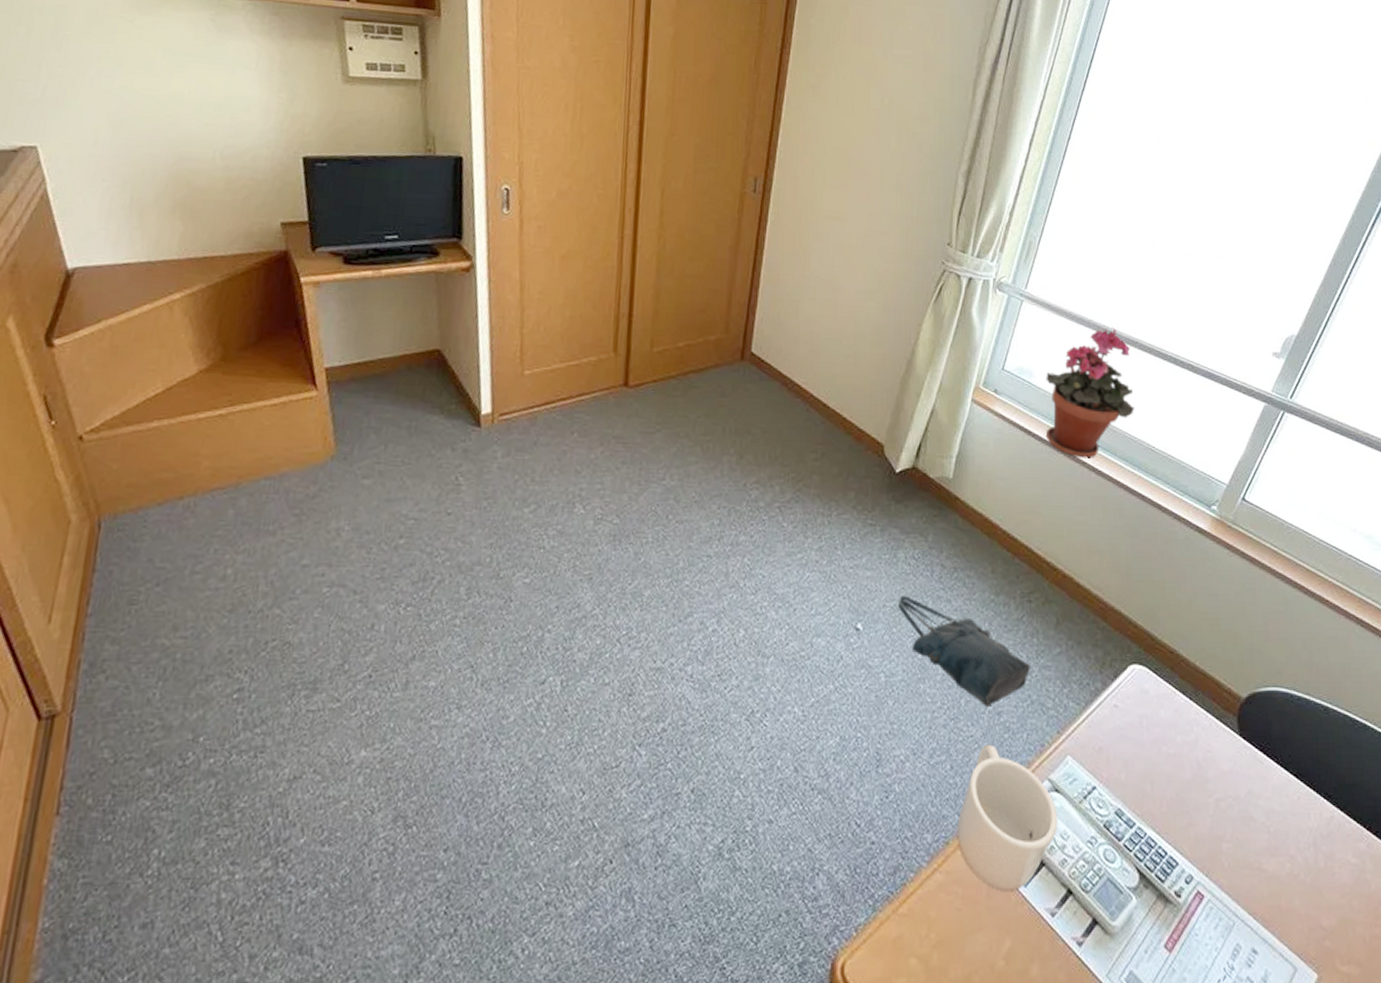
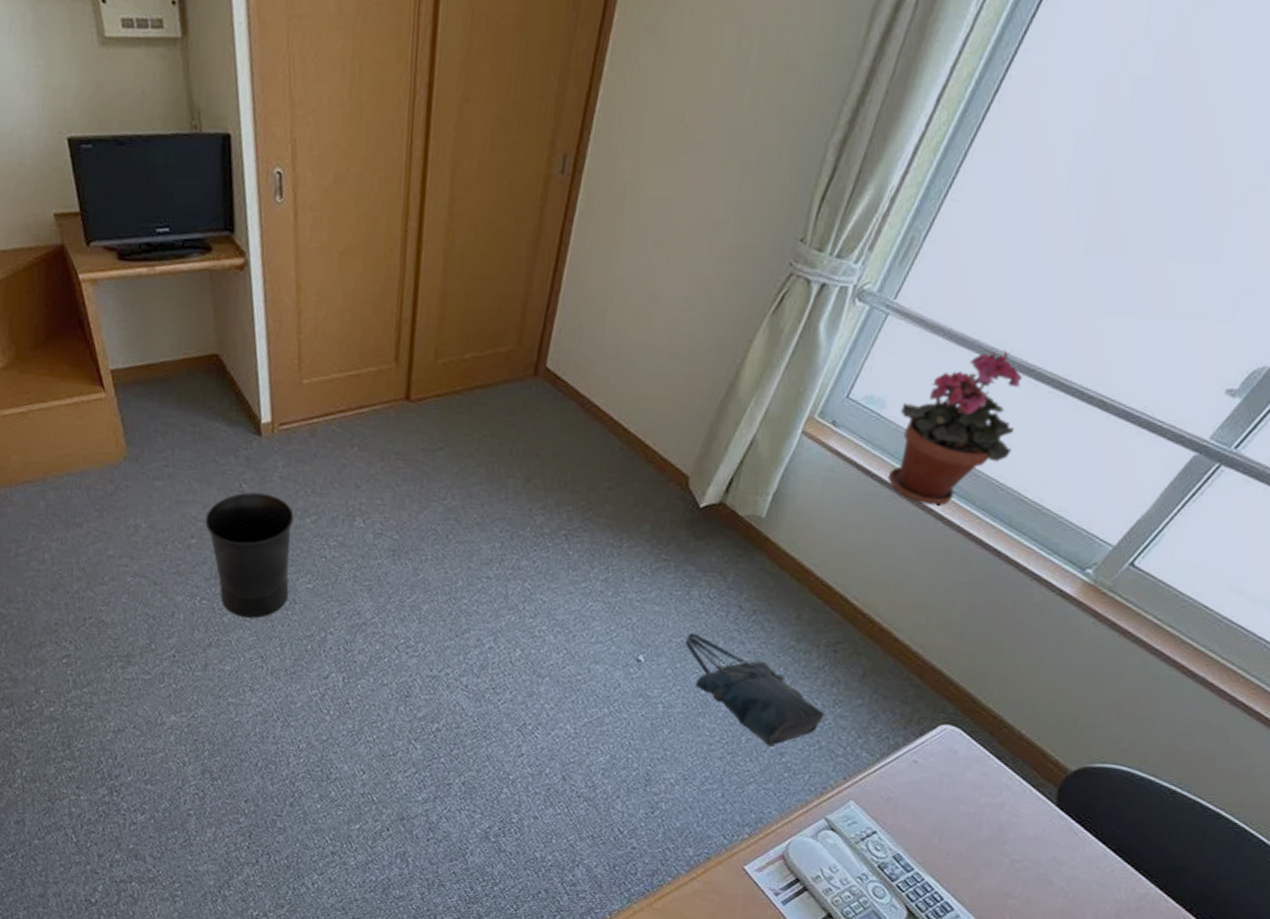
waste bin: none [416,485,512,622] -> present [205,492,294,618]
mug: present [957,744,1058,892] -> none [719,780,830,907]

